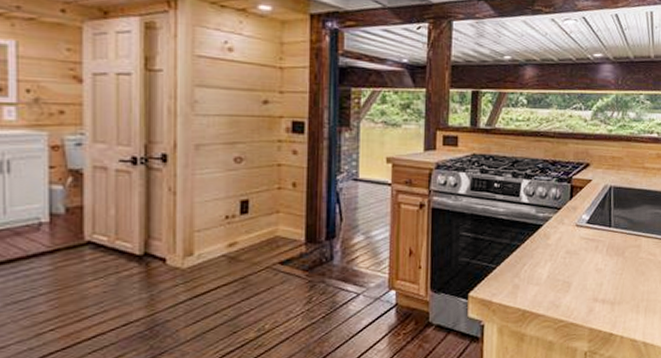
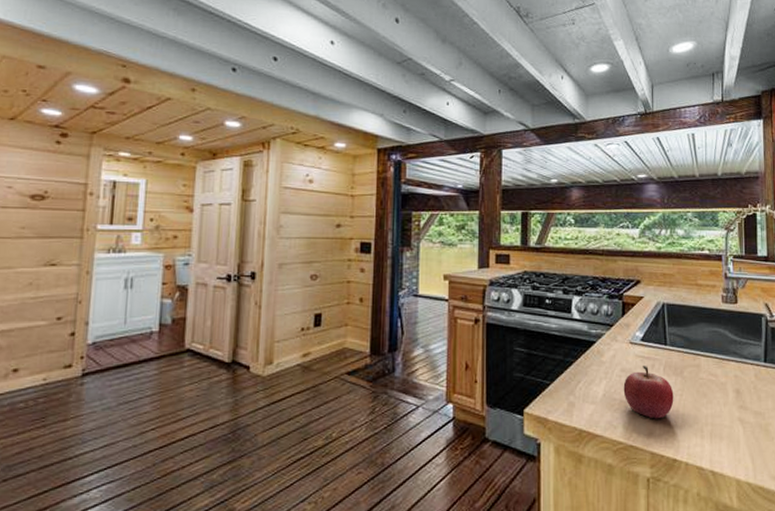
fruit: none [567,246,615,298] -> present [623,365,674,419]

